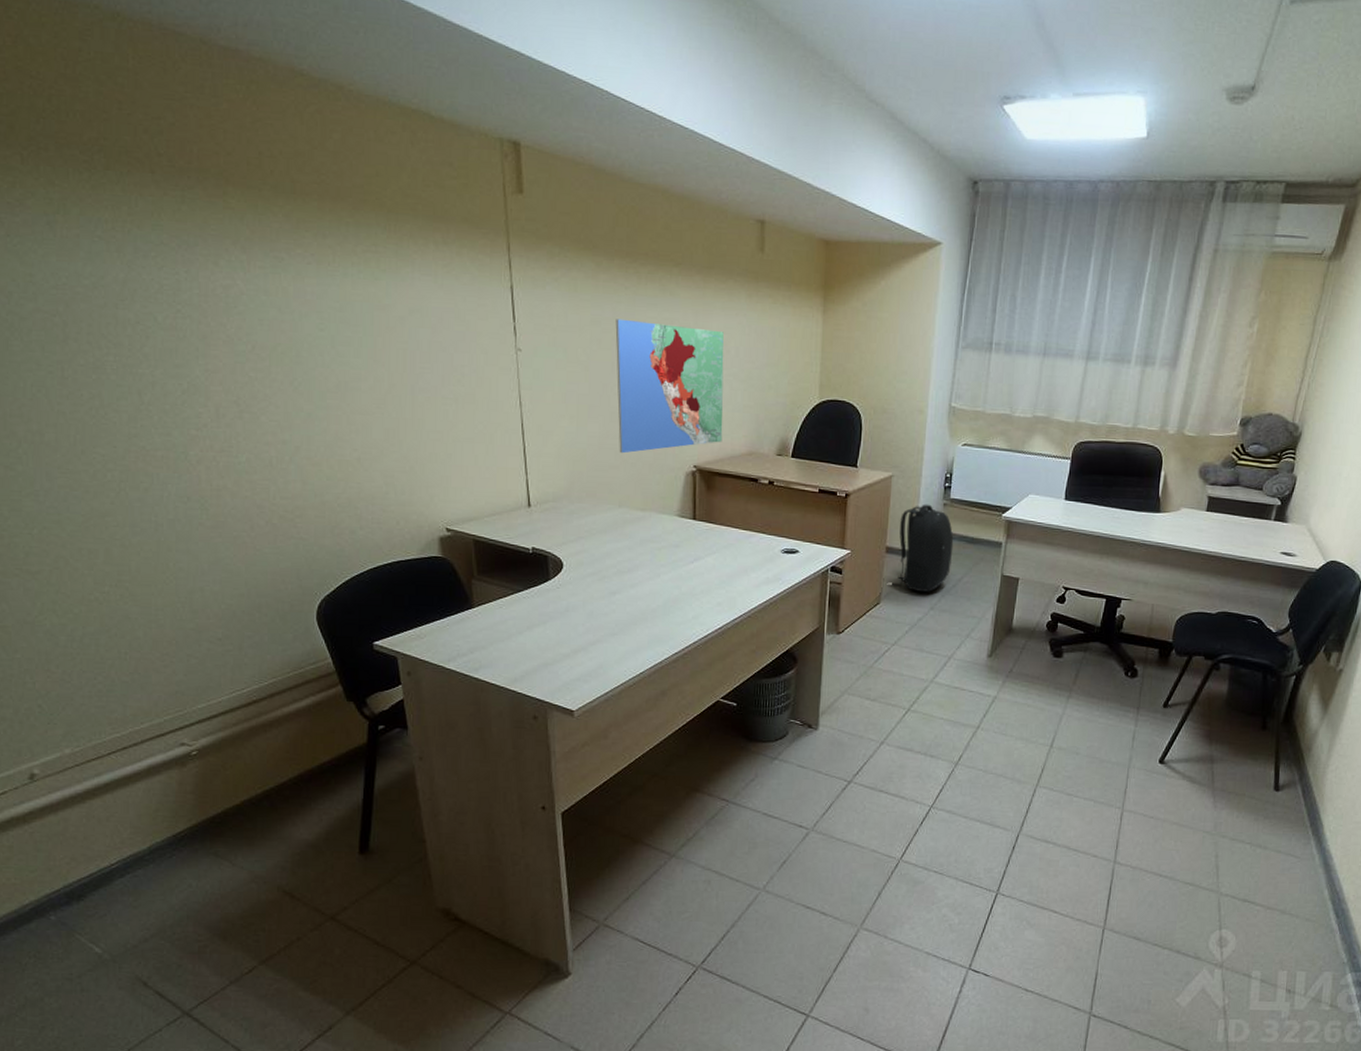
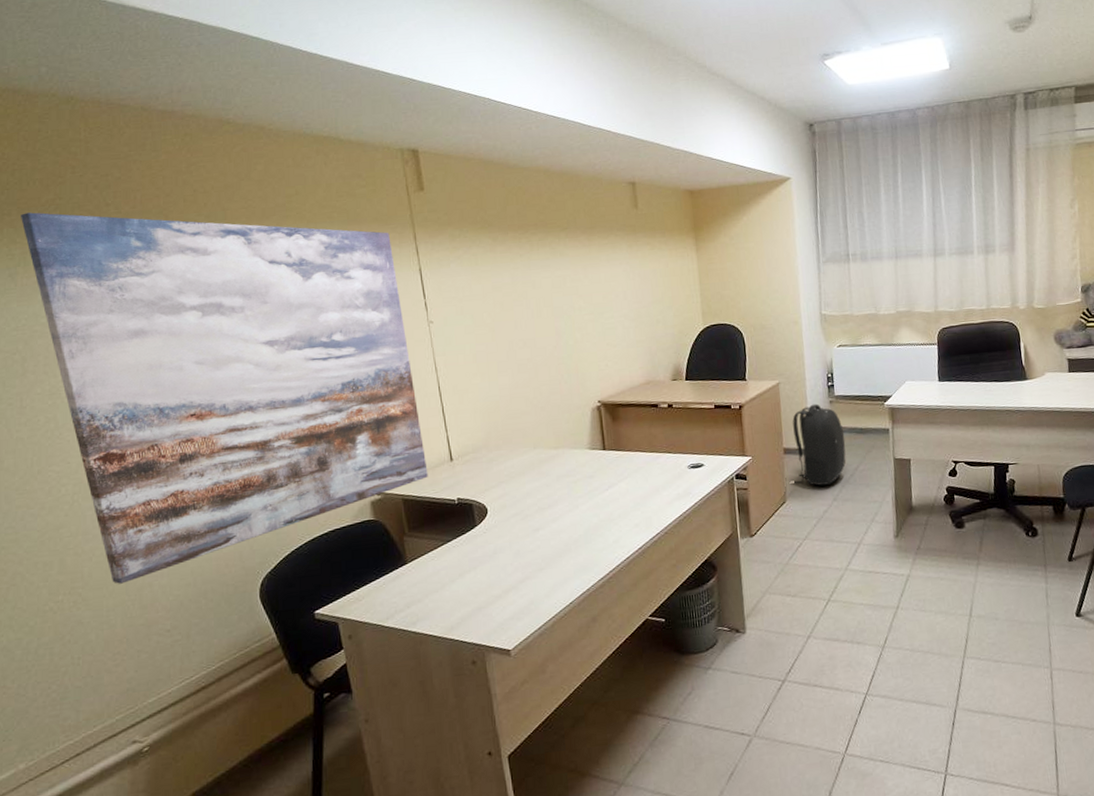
wall art: none [60,150,503,584] -> present [21,212,428,584]
map: present [615,319,724,454] -> none [514,279,622,400]

